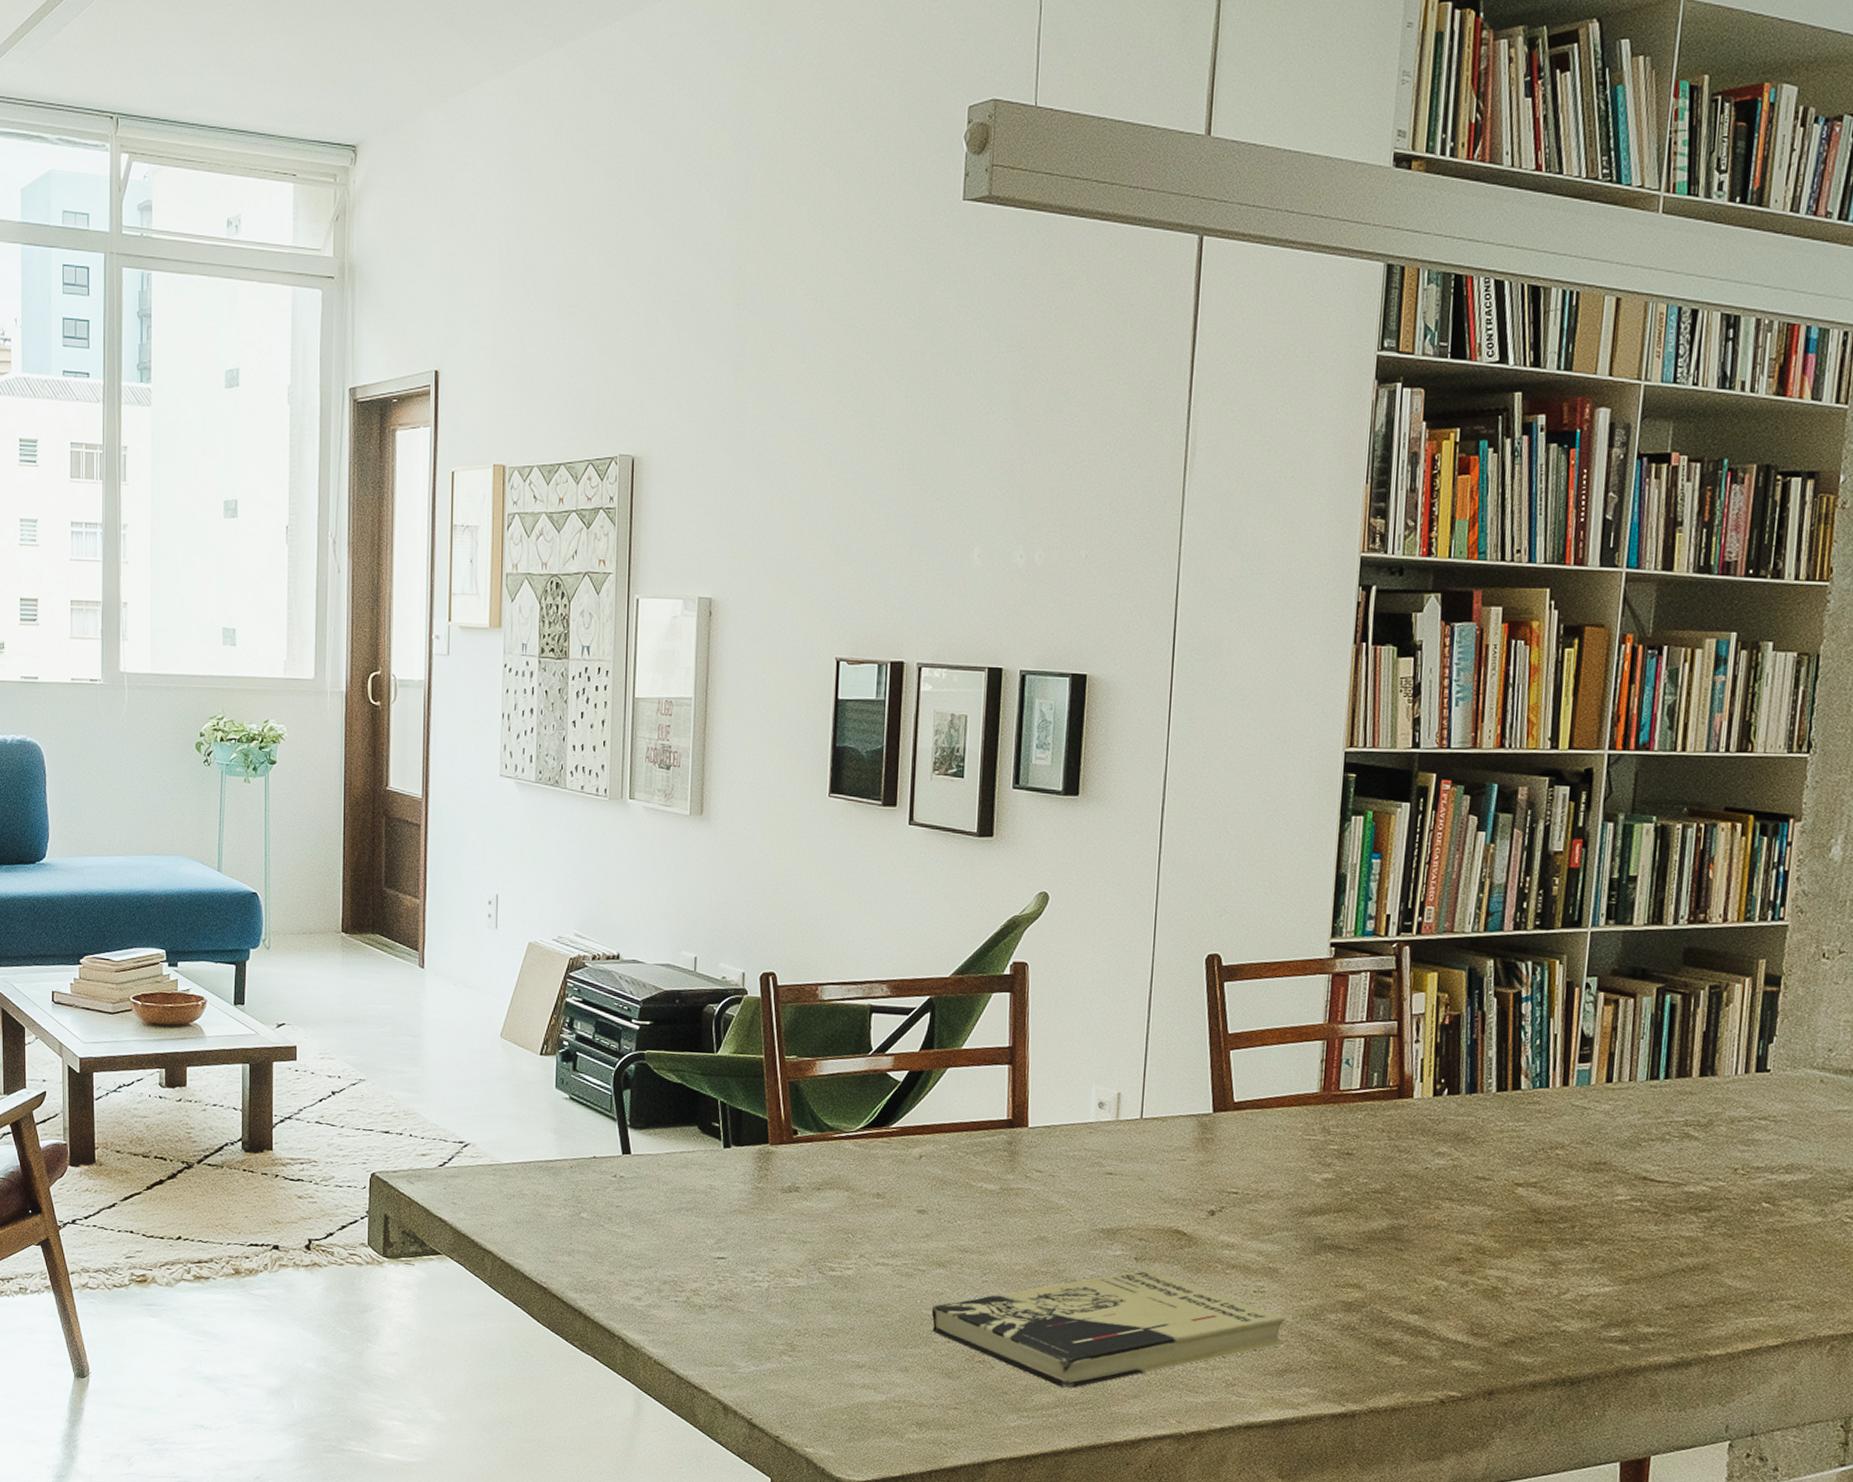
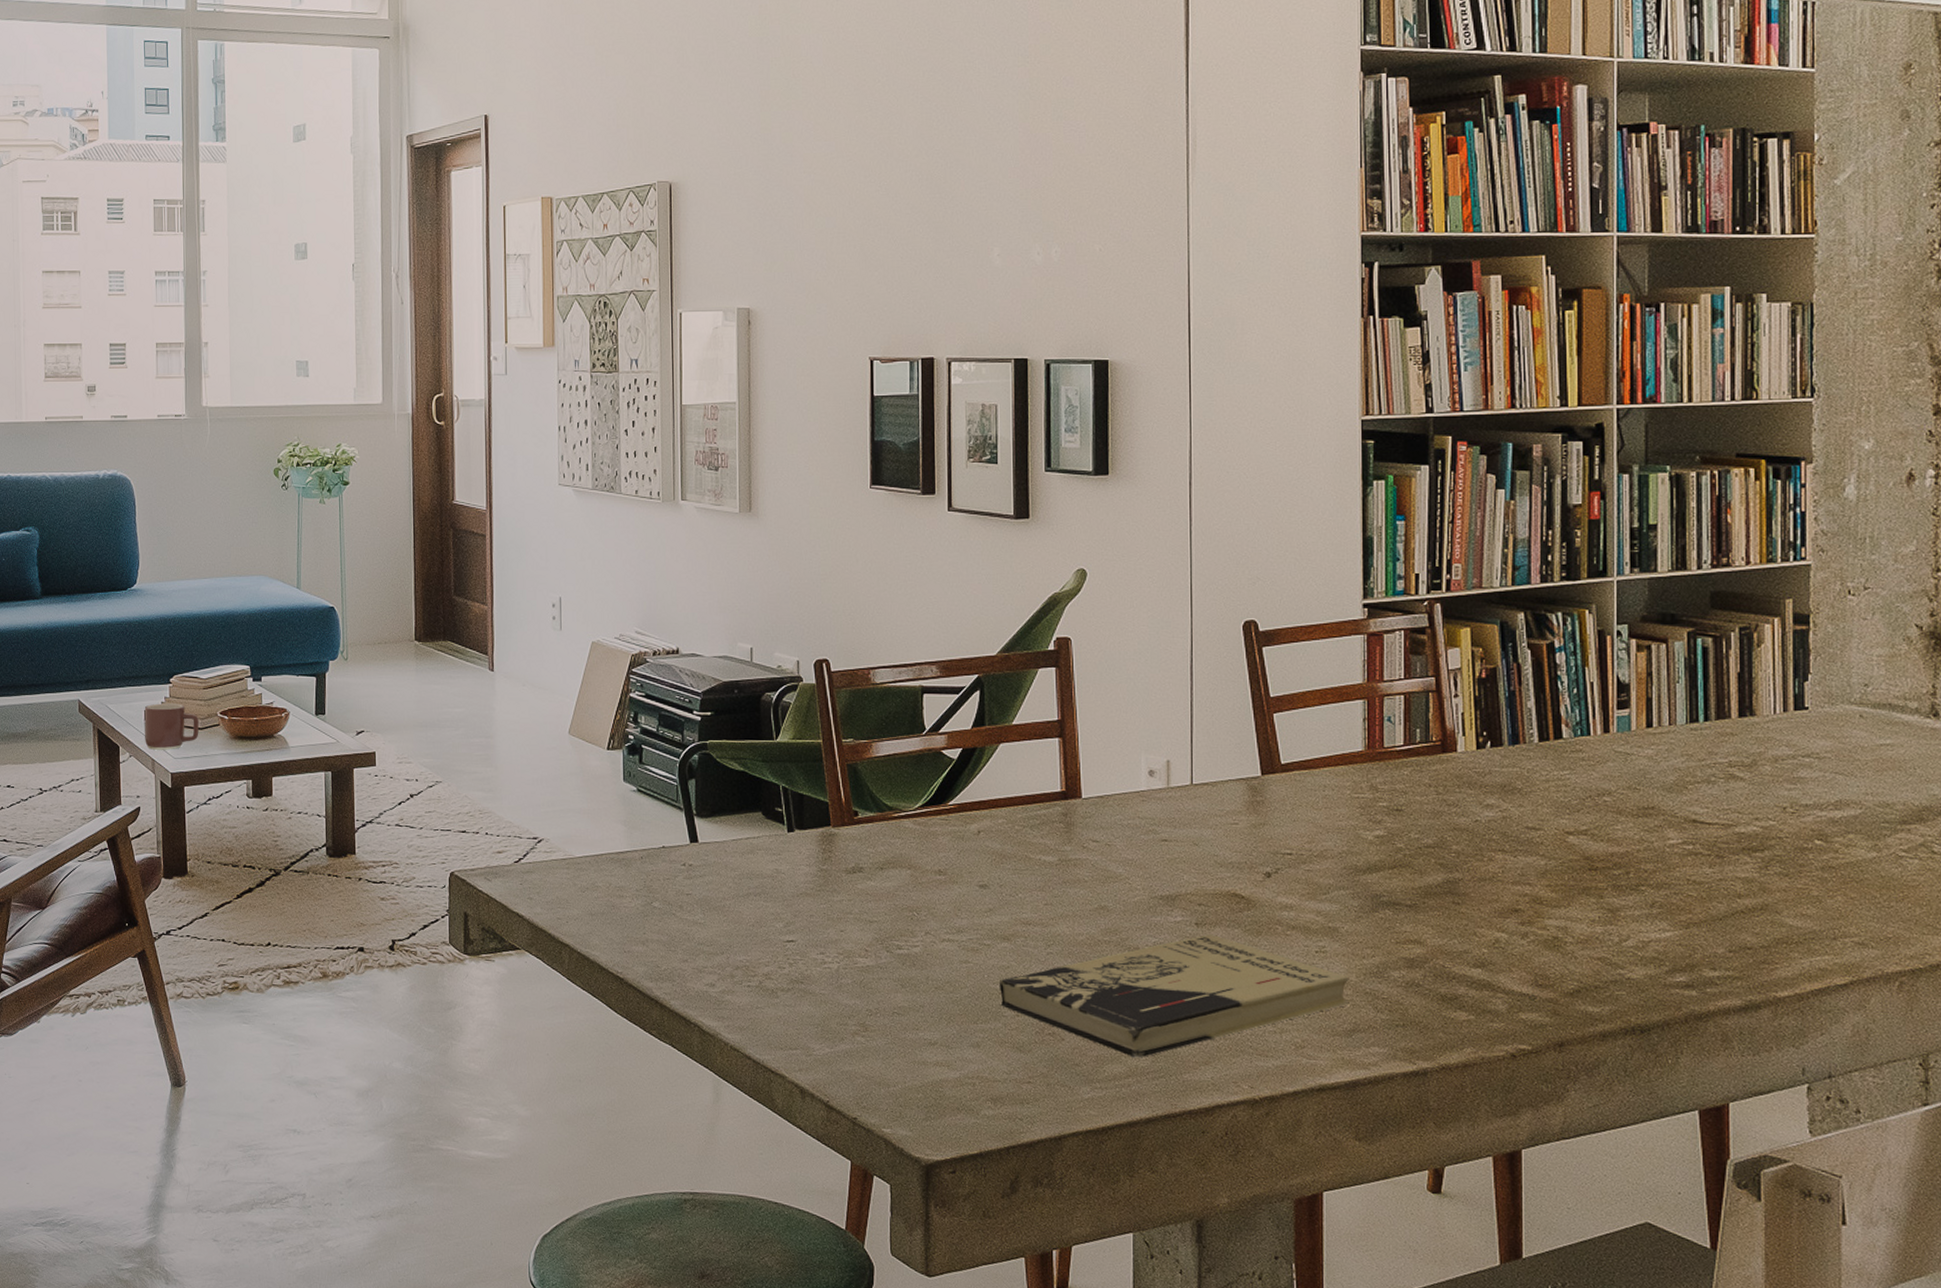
mug: none [52,984,110,1034] -> present [144,703,199,750]

